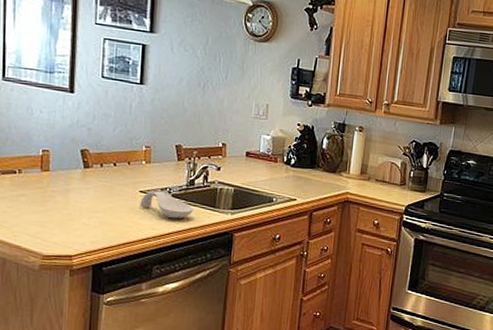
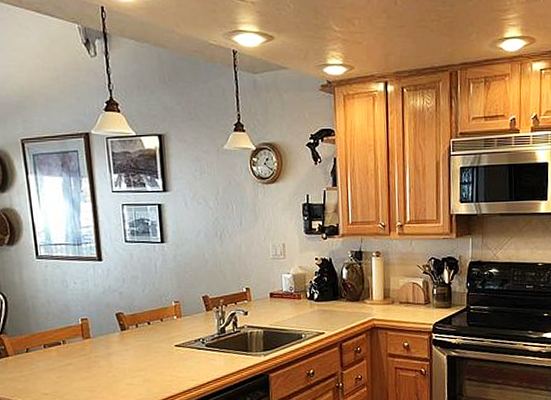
spoon rest: present [140,191,195,219] -> none [177,342,229,368]

